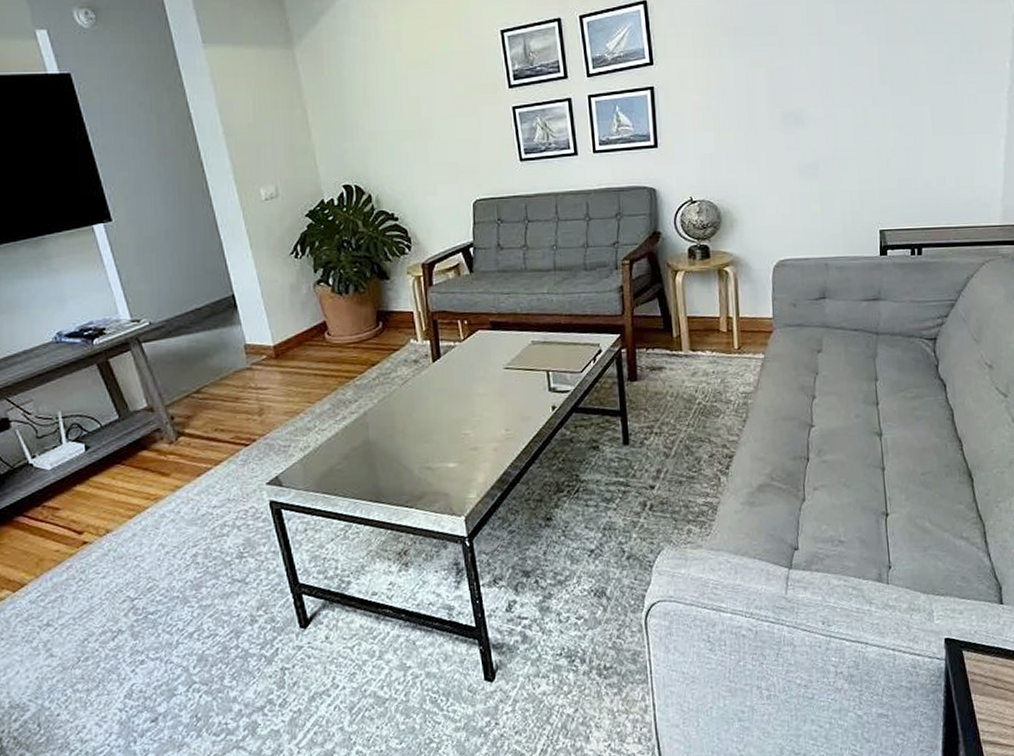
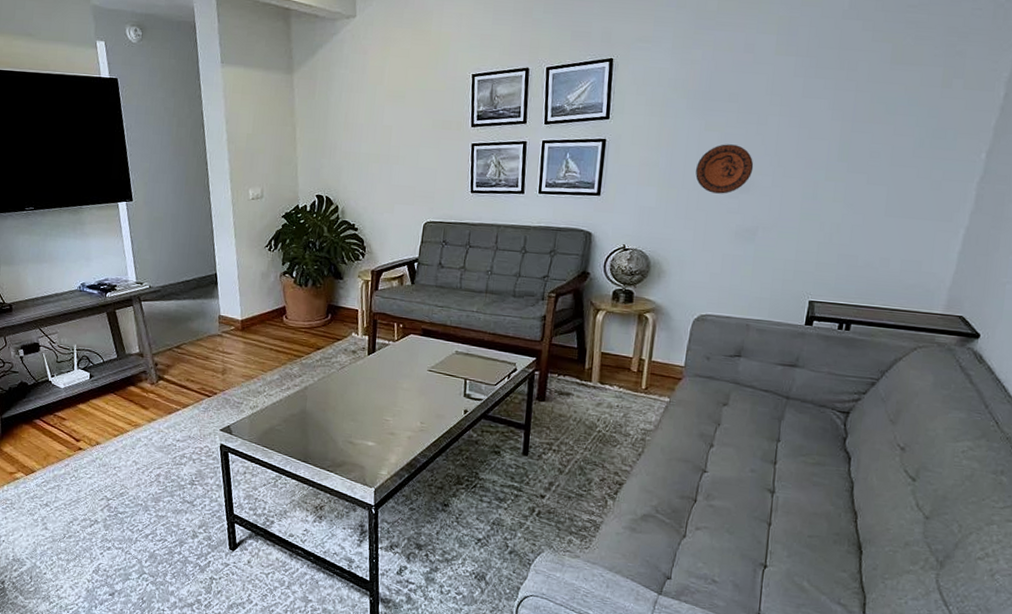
decorative plate: none [749,79,804,132] -> present [695,144,754,194]

